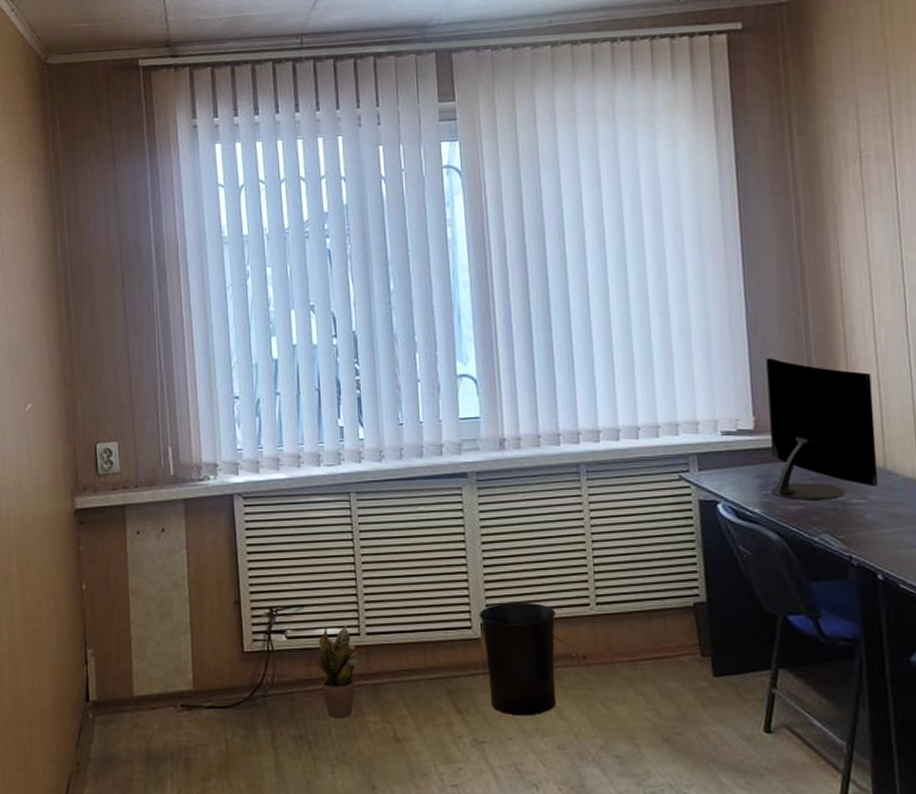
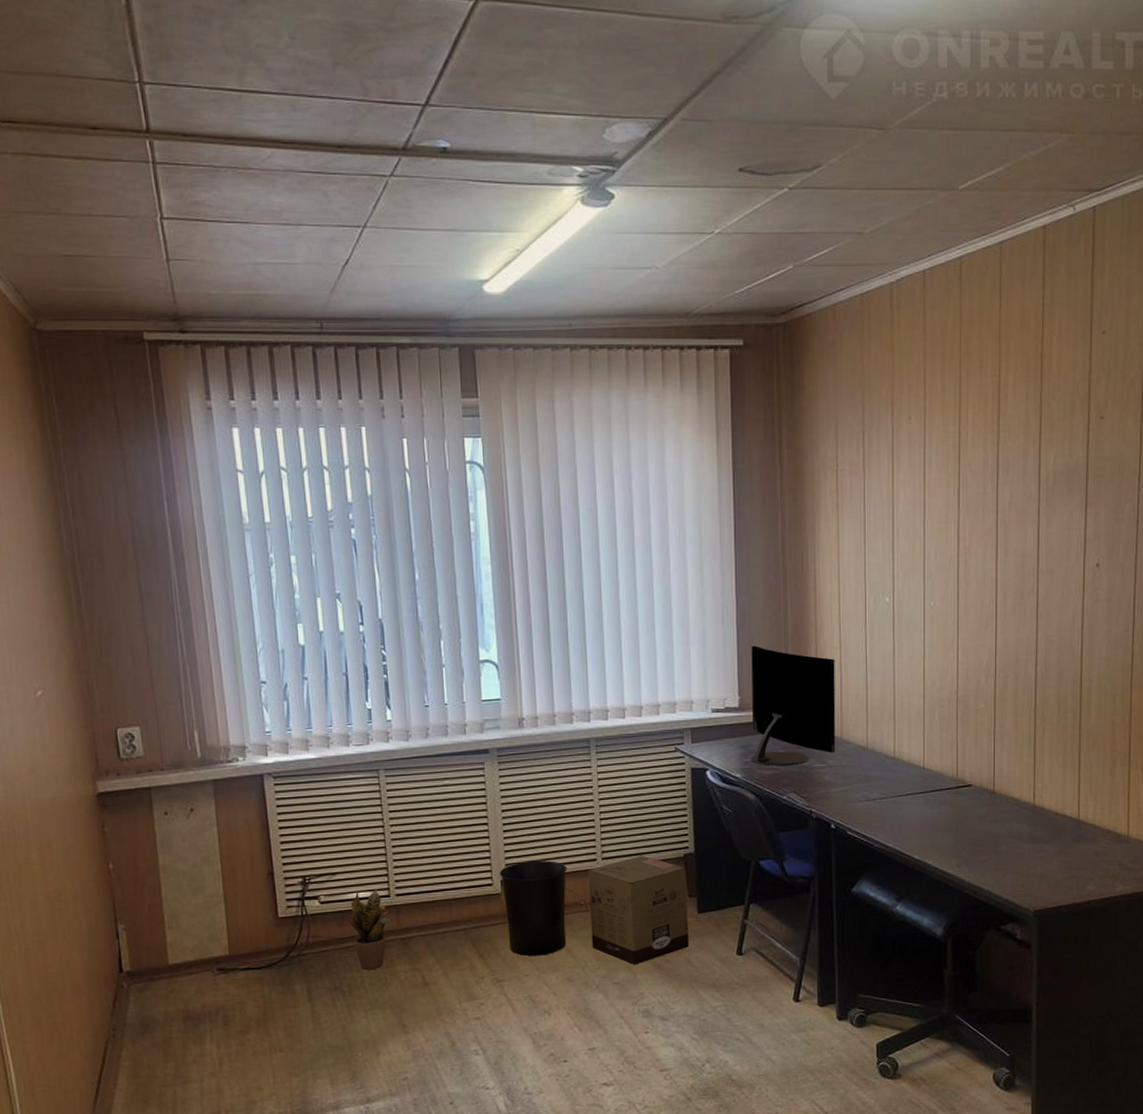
cardboard box: none [580,602,704,736] -> present [588,855,689,965]

